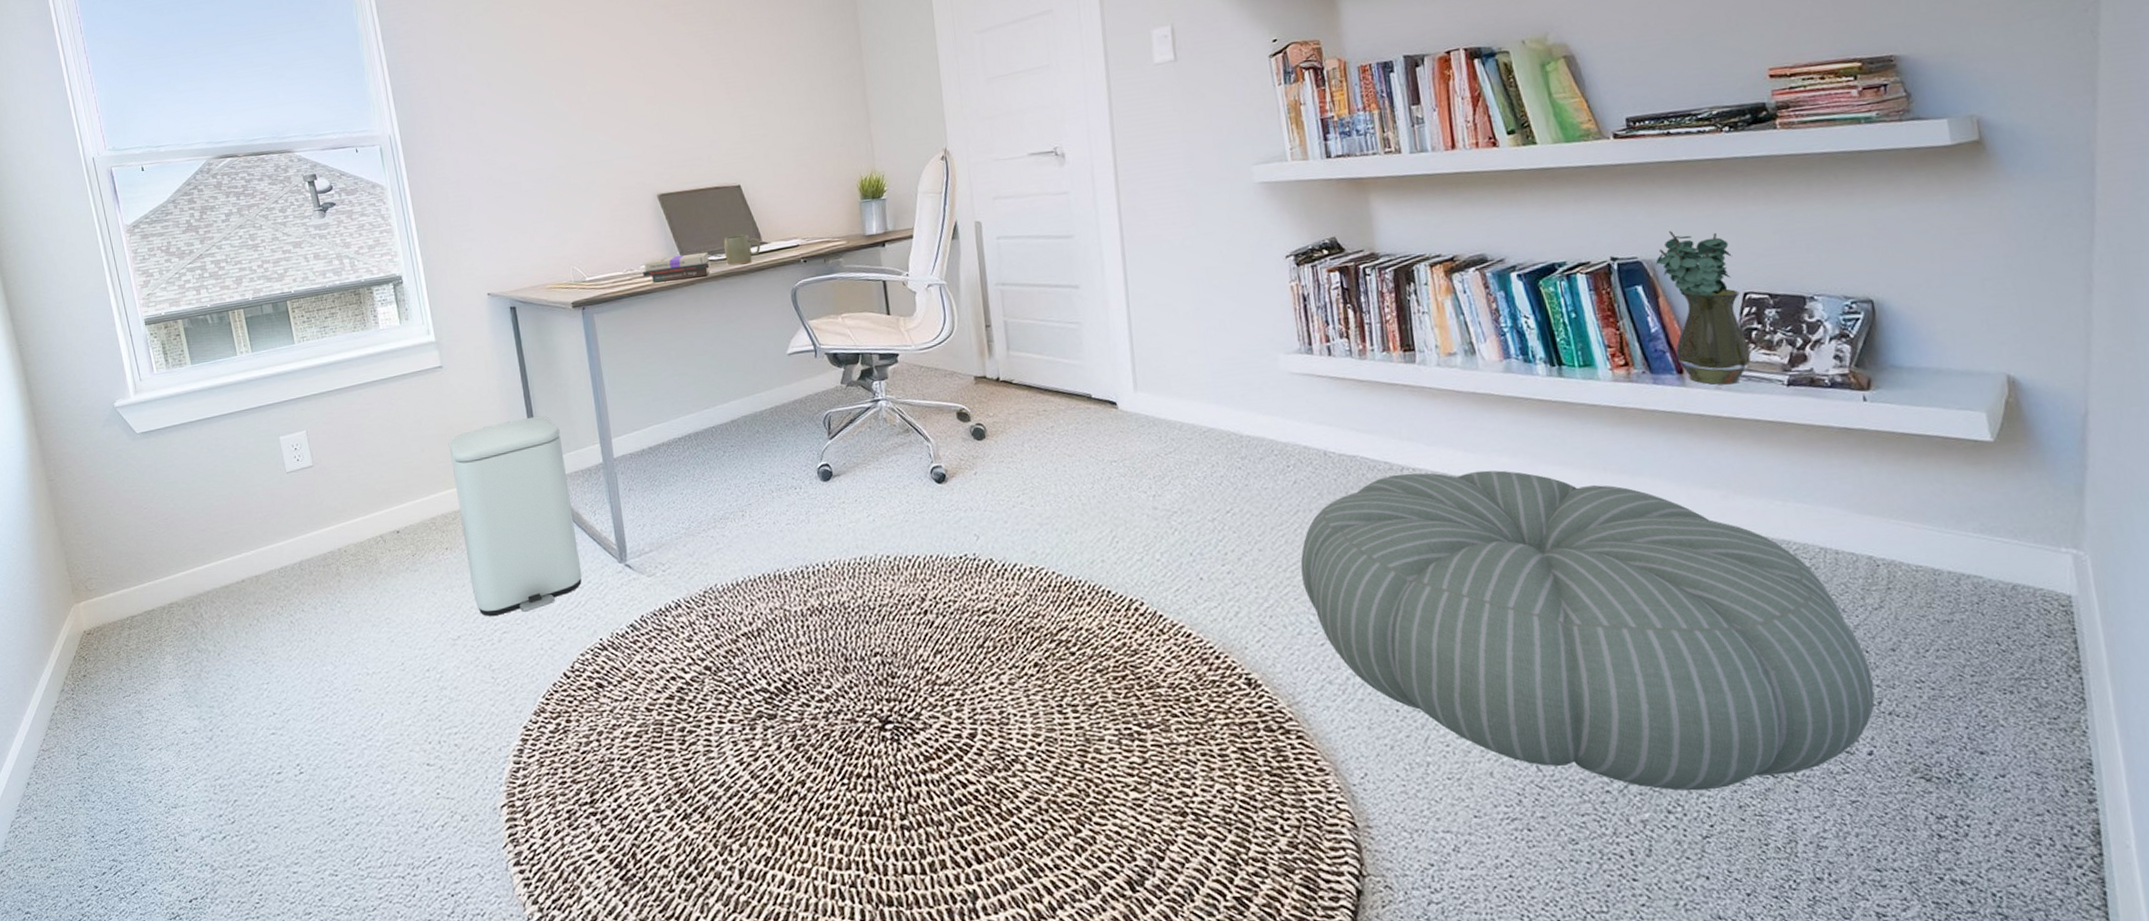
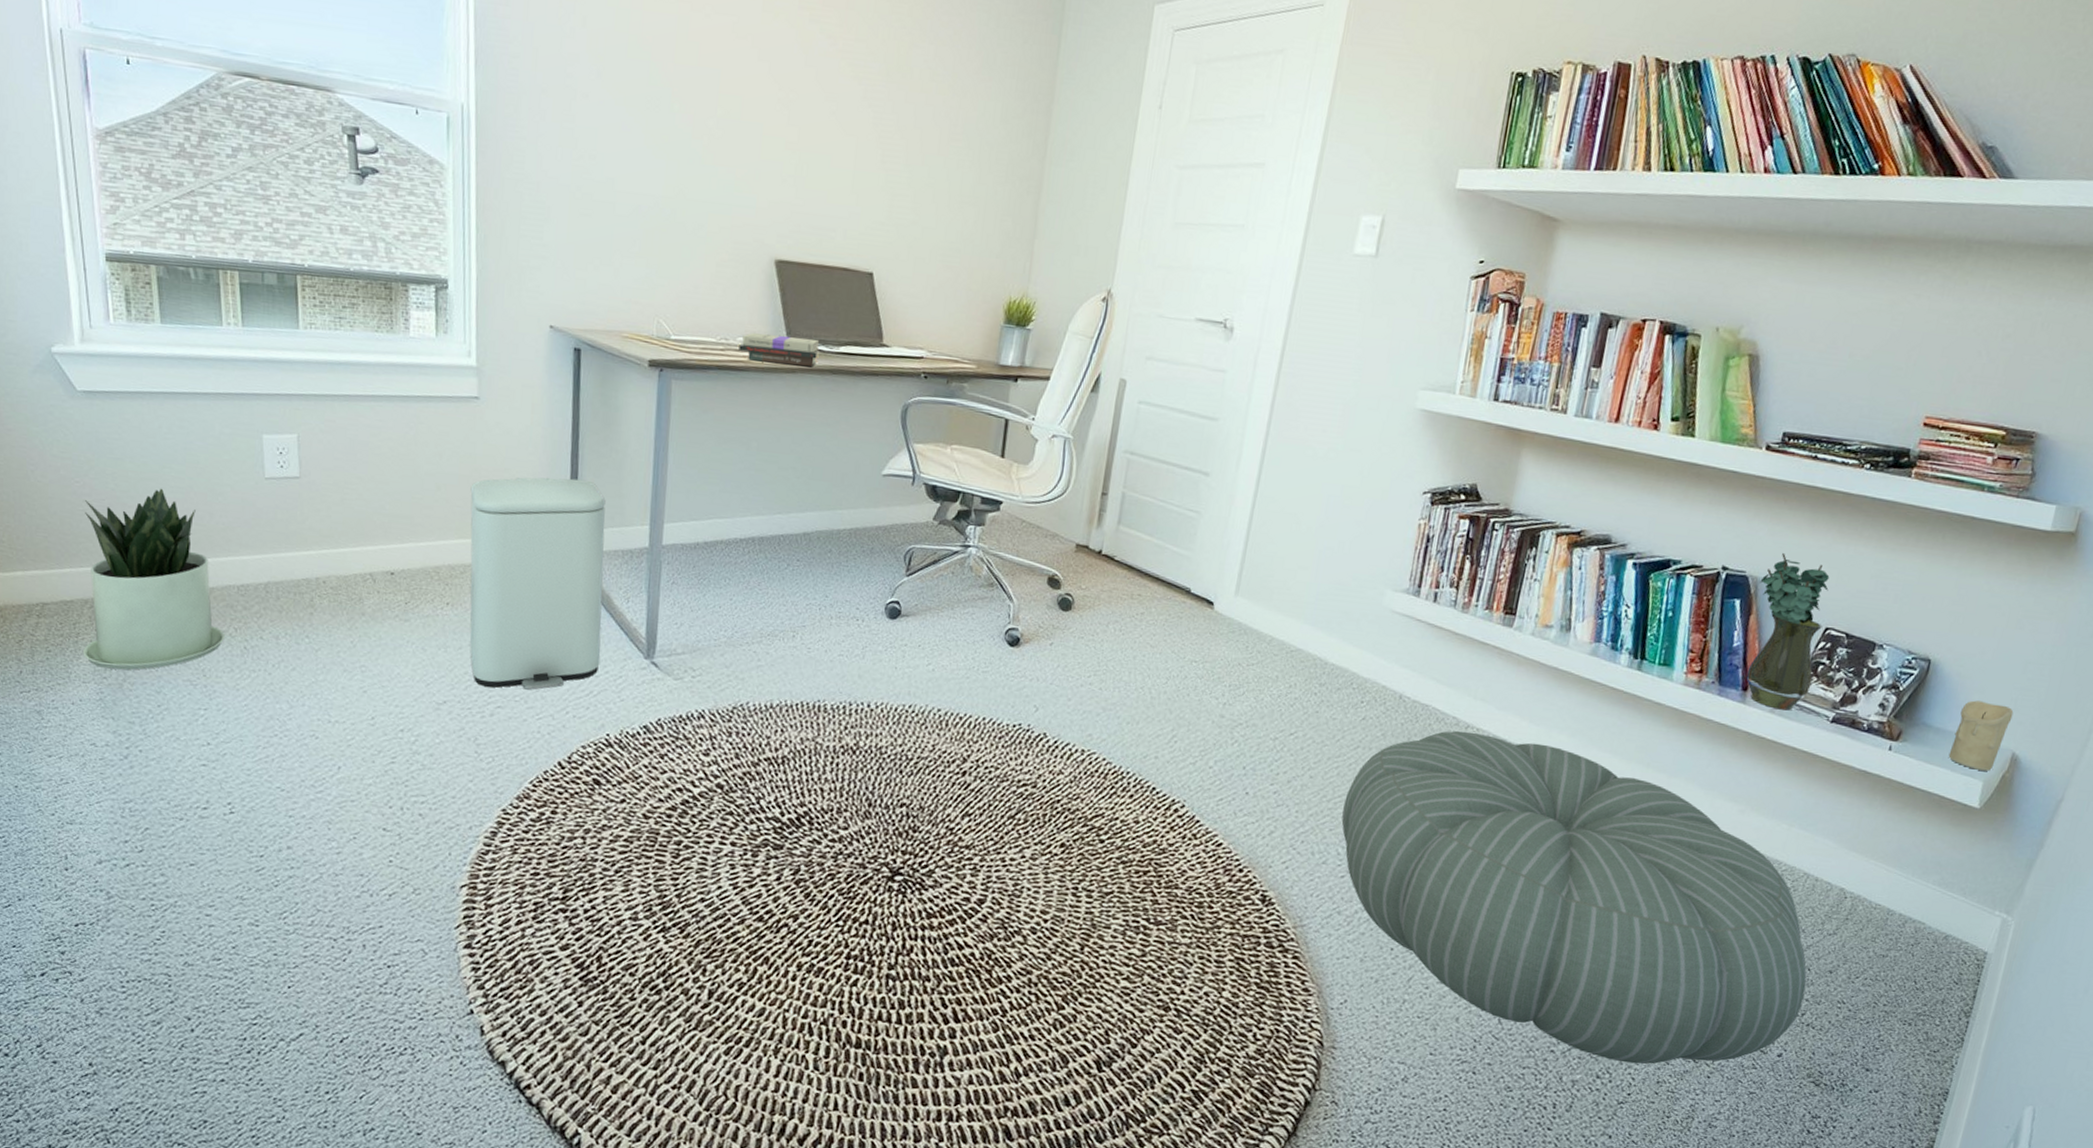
planter: none [153,499,274,663] -> present [83,488,225,670]
mug: present [723,234,761,266] -> none [837,327,881,364]
candle: none [1928,328,1991,402] -> present [1948,700,2014,771]

